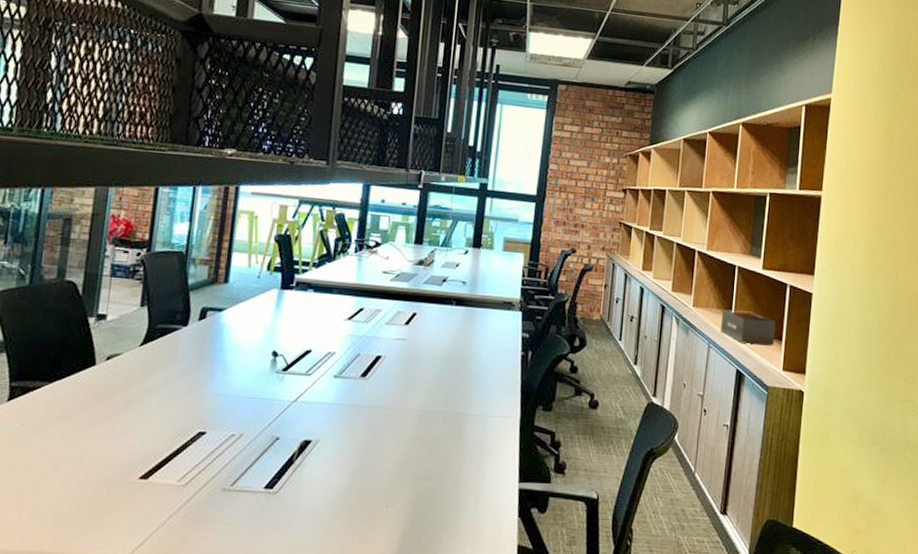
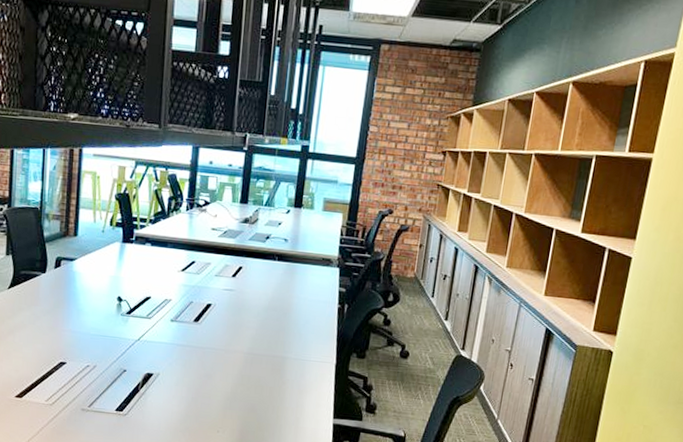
box: present [720,309,775,346] -> none [532,270,590,308]

